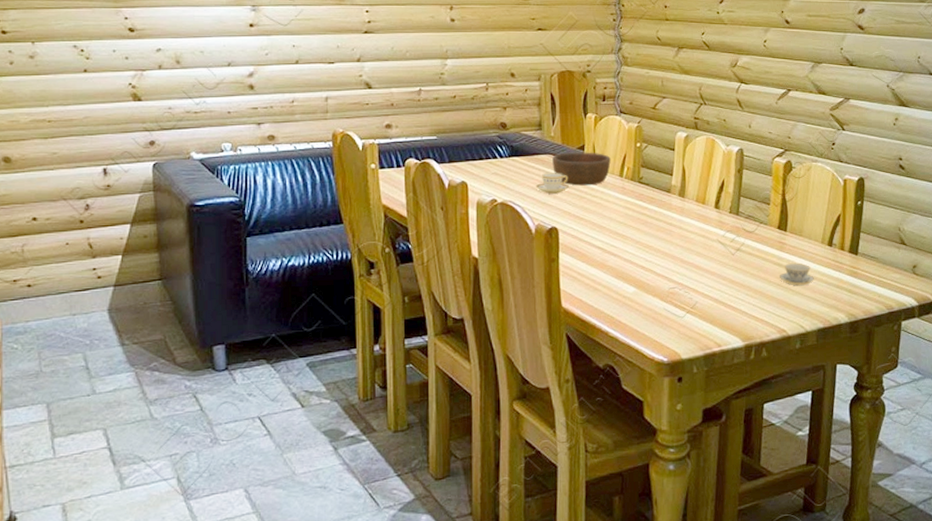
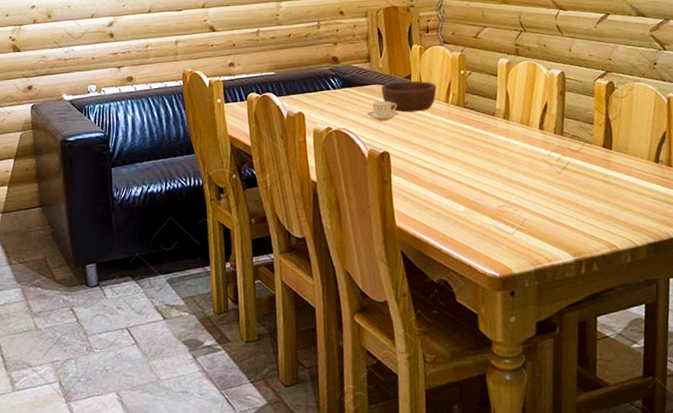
teacup: present [780,263,814,286] -> none [607,179,642,202]

